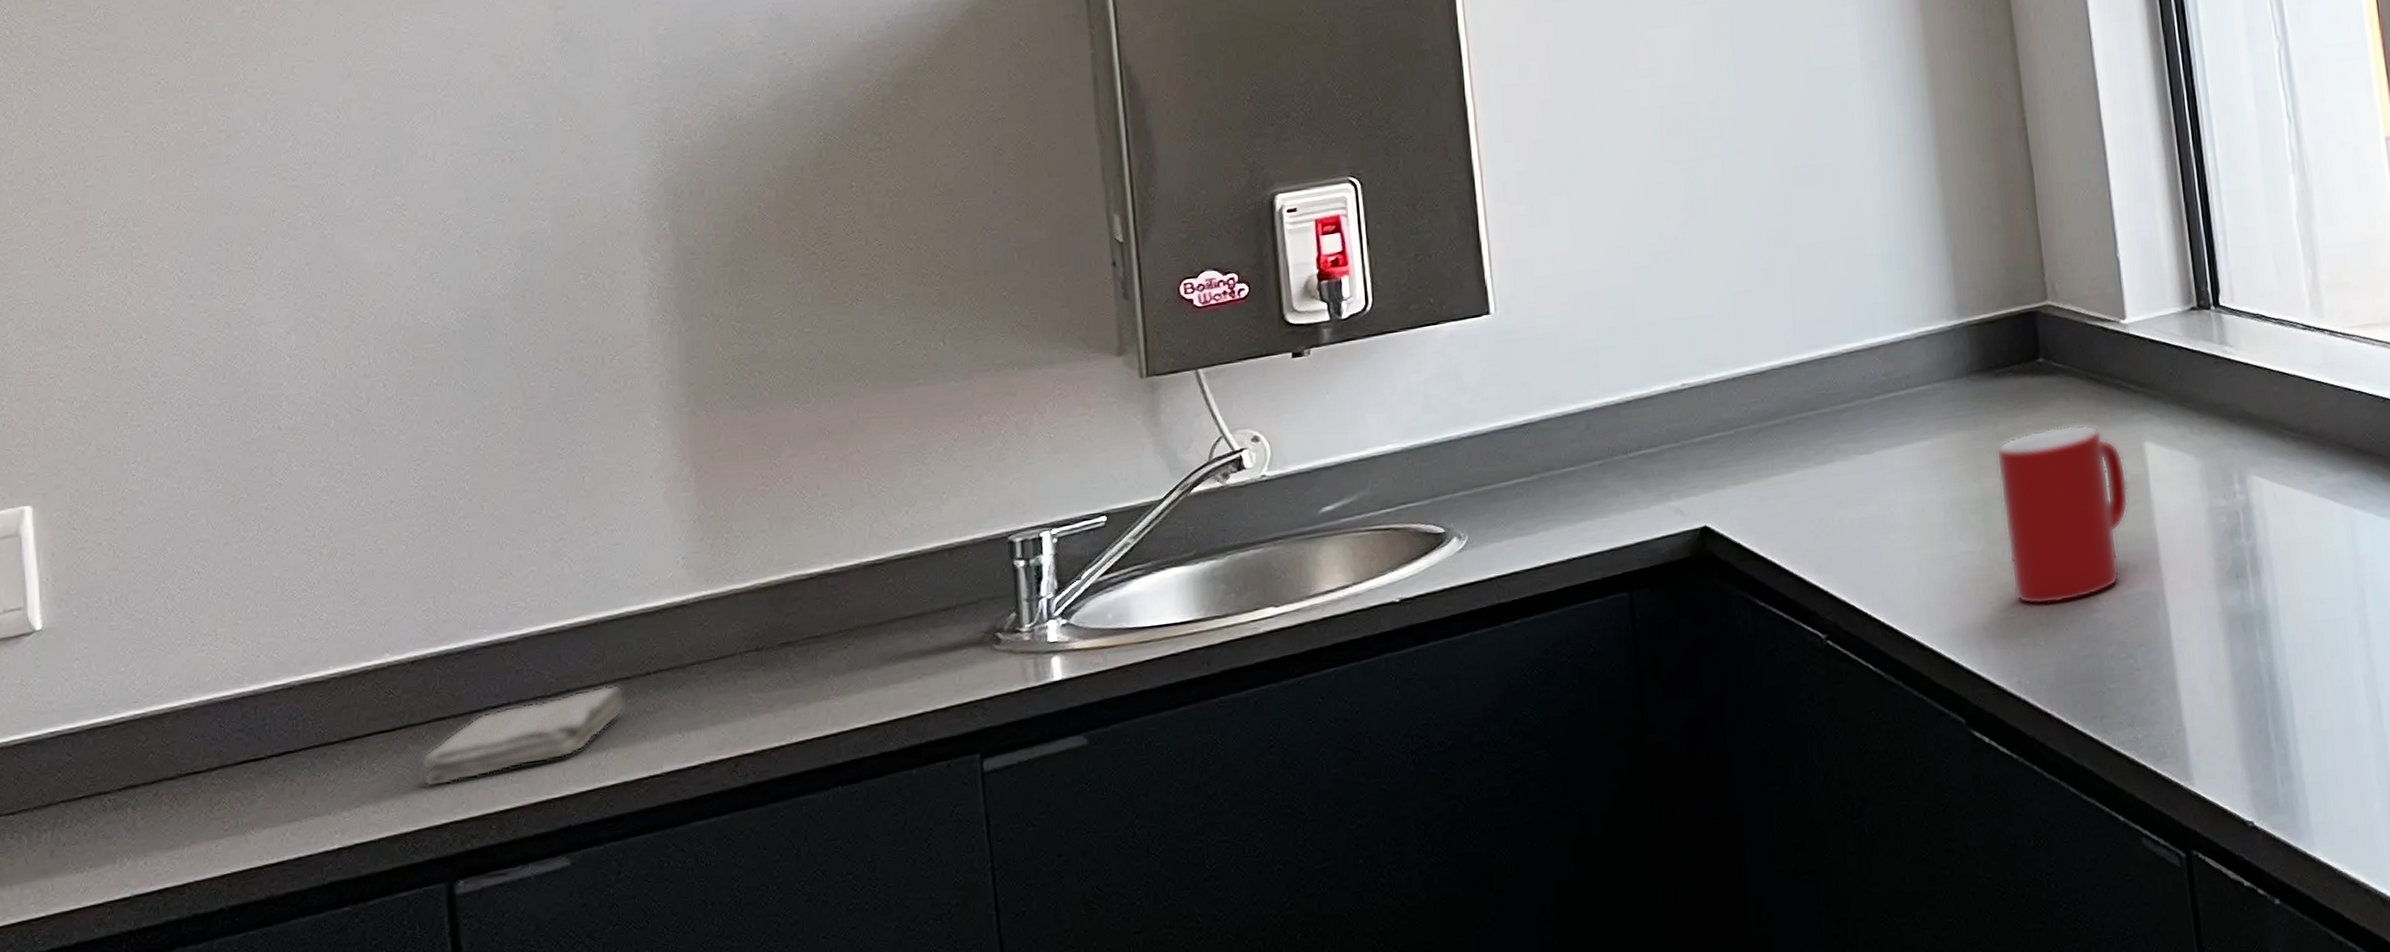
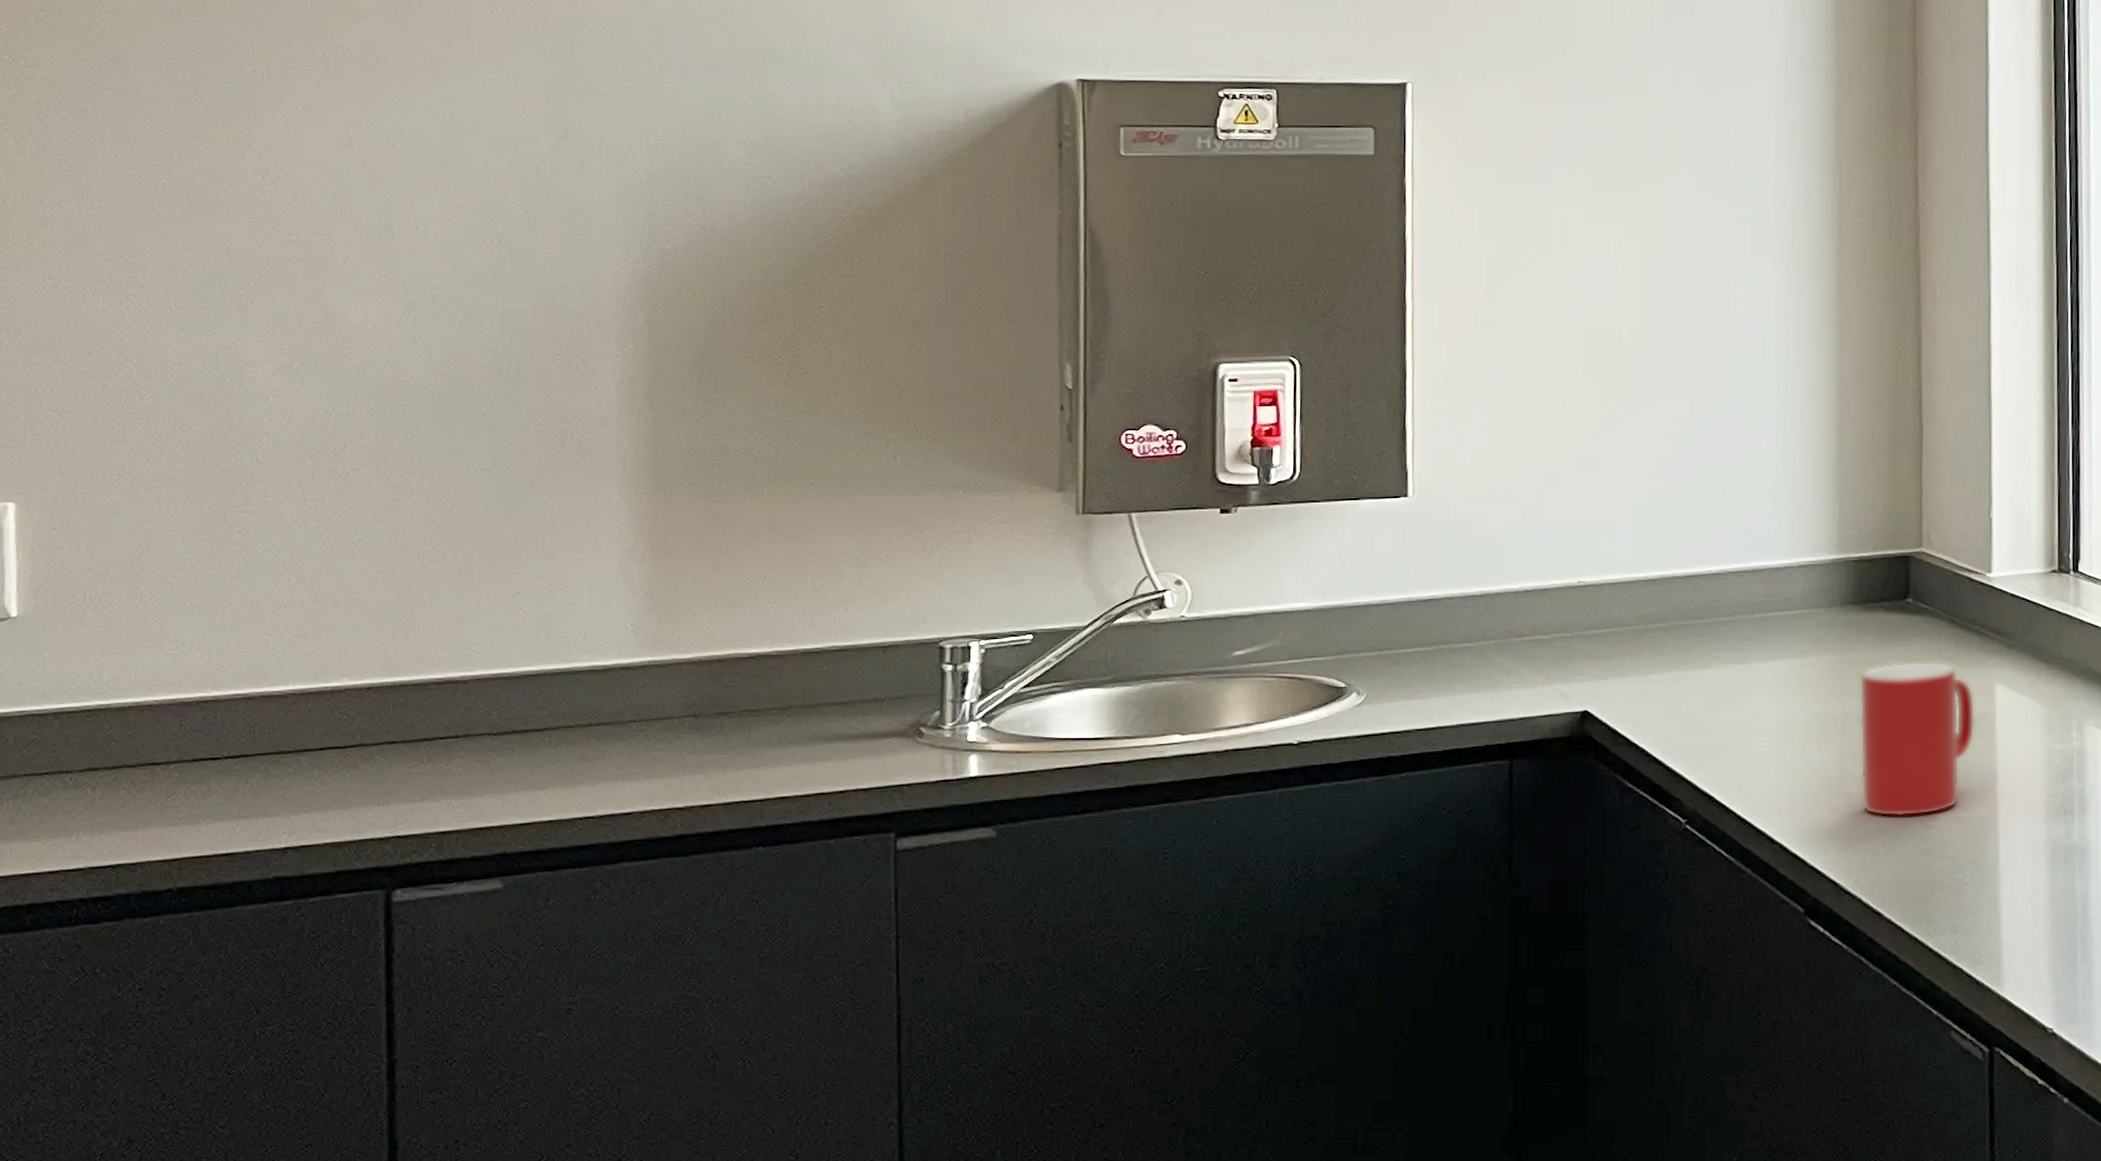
washcloth: present [420,684,625,788] -> none [368,731,567,803]

